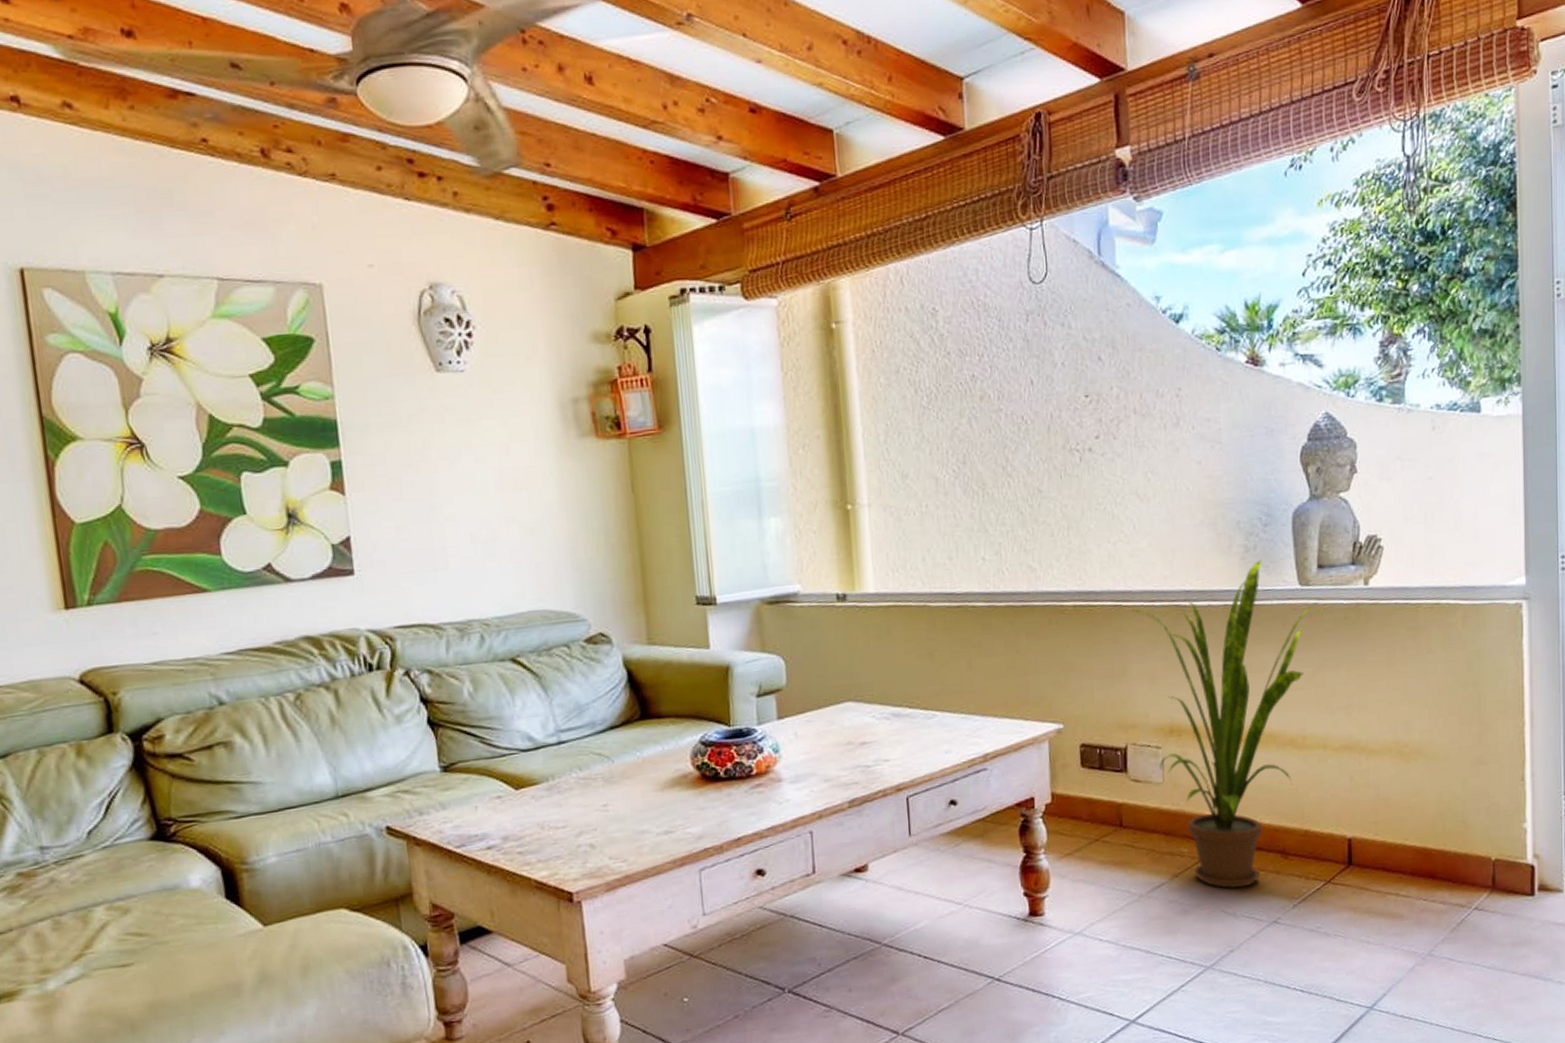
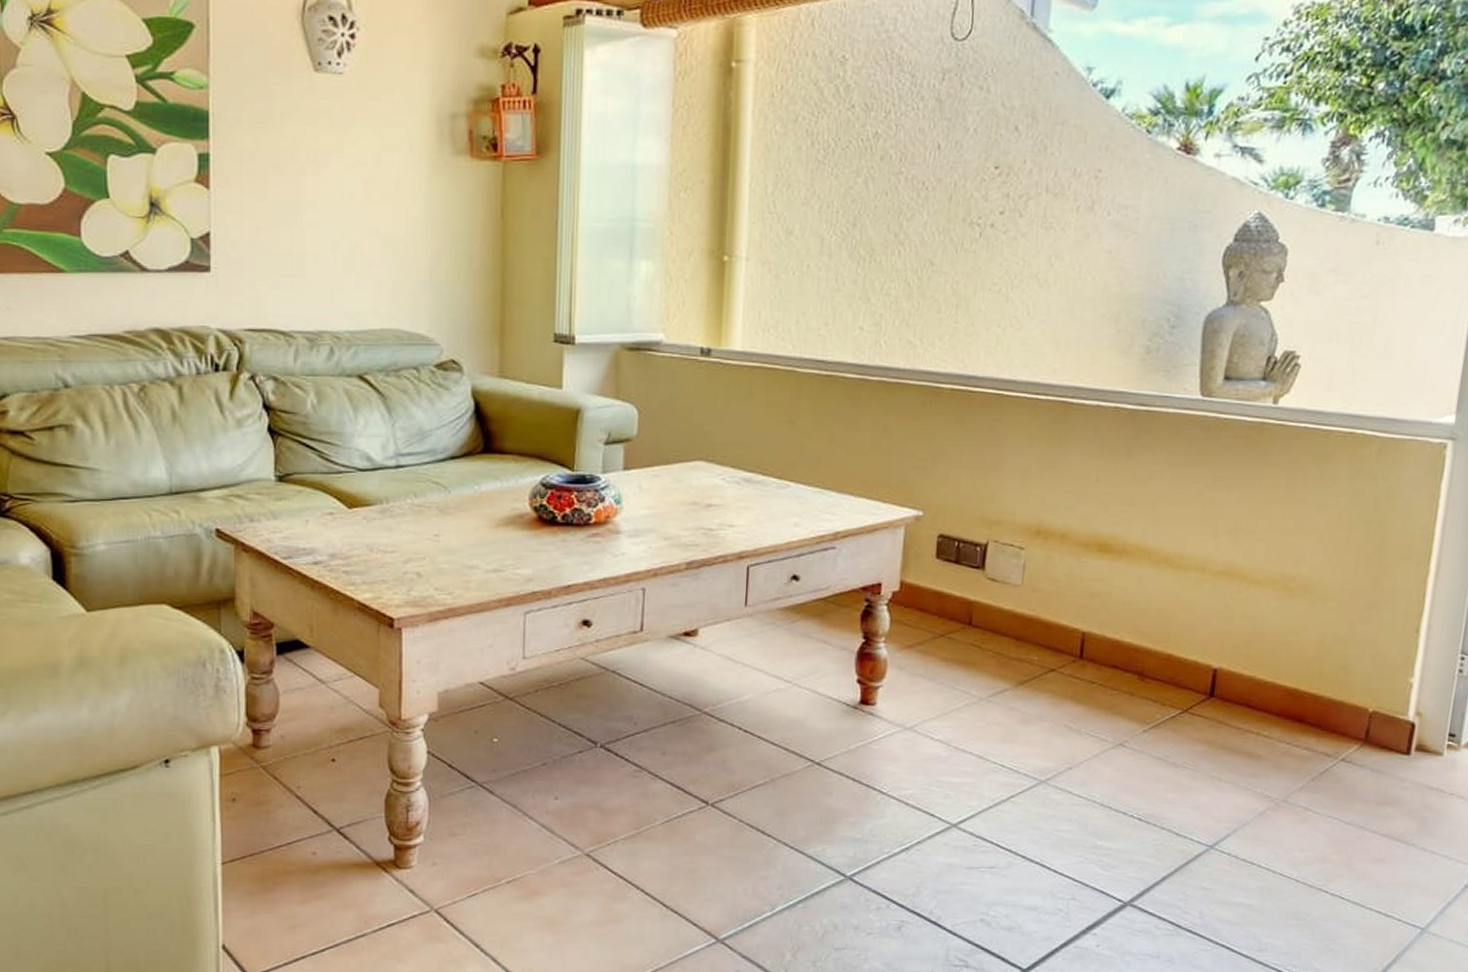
house plant: present [1133,559,1318,888] -> none [1015,363,1218,705]

